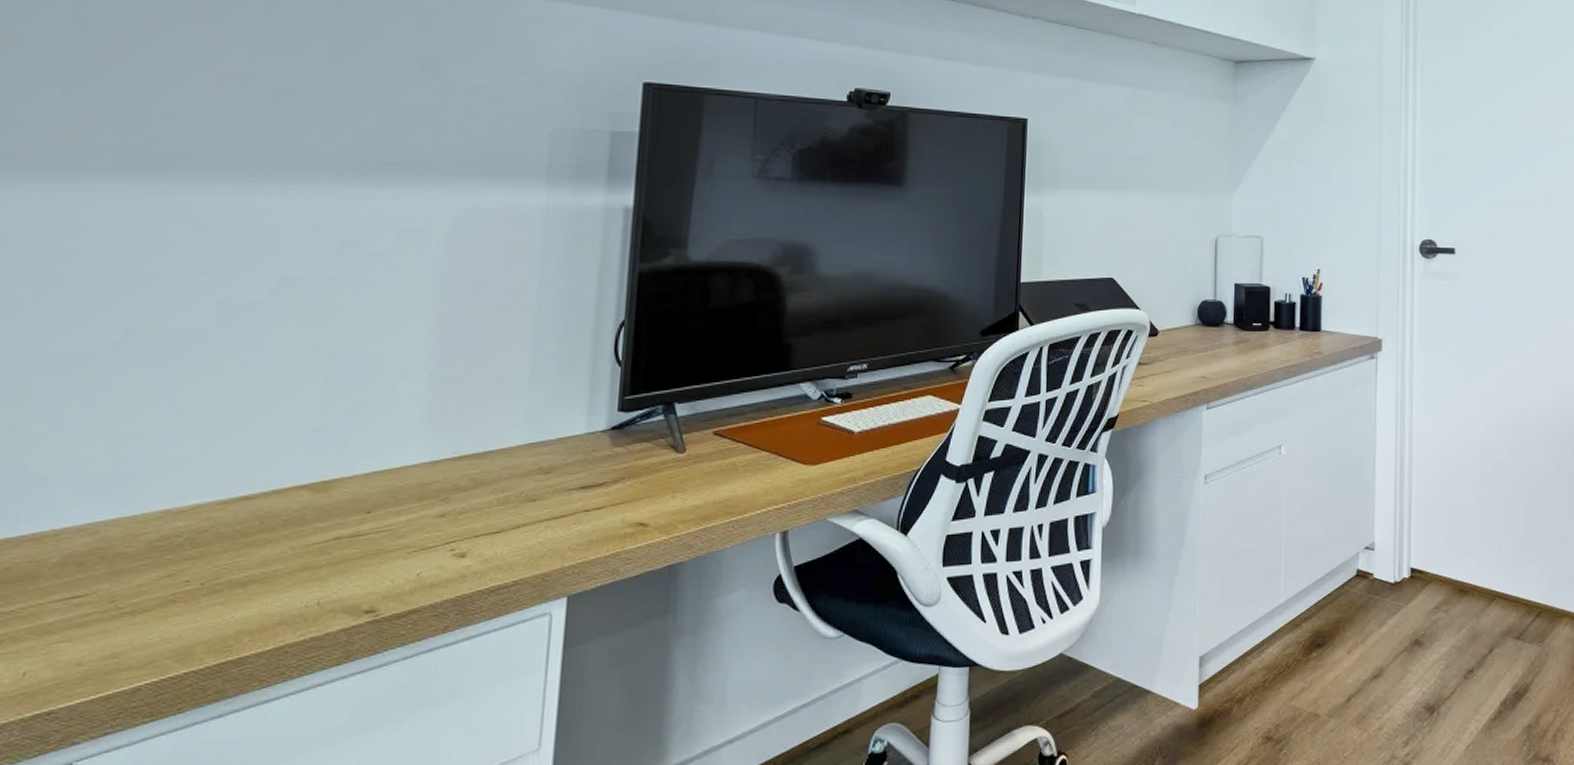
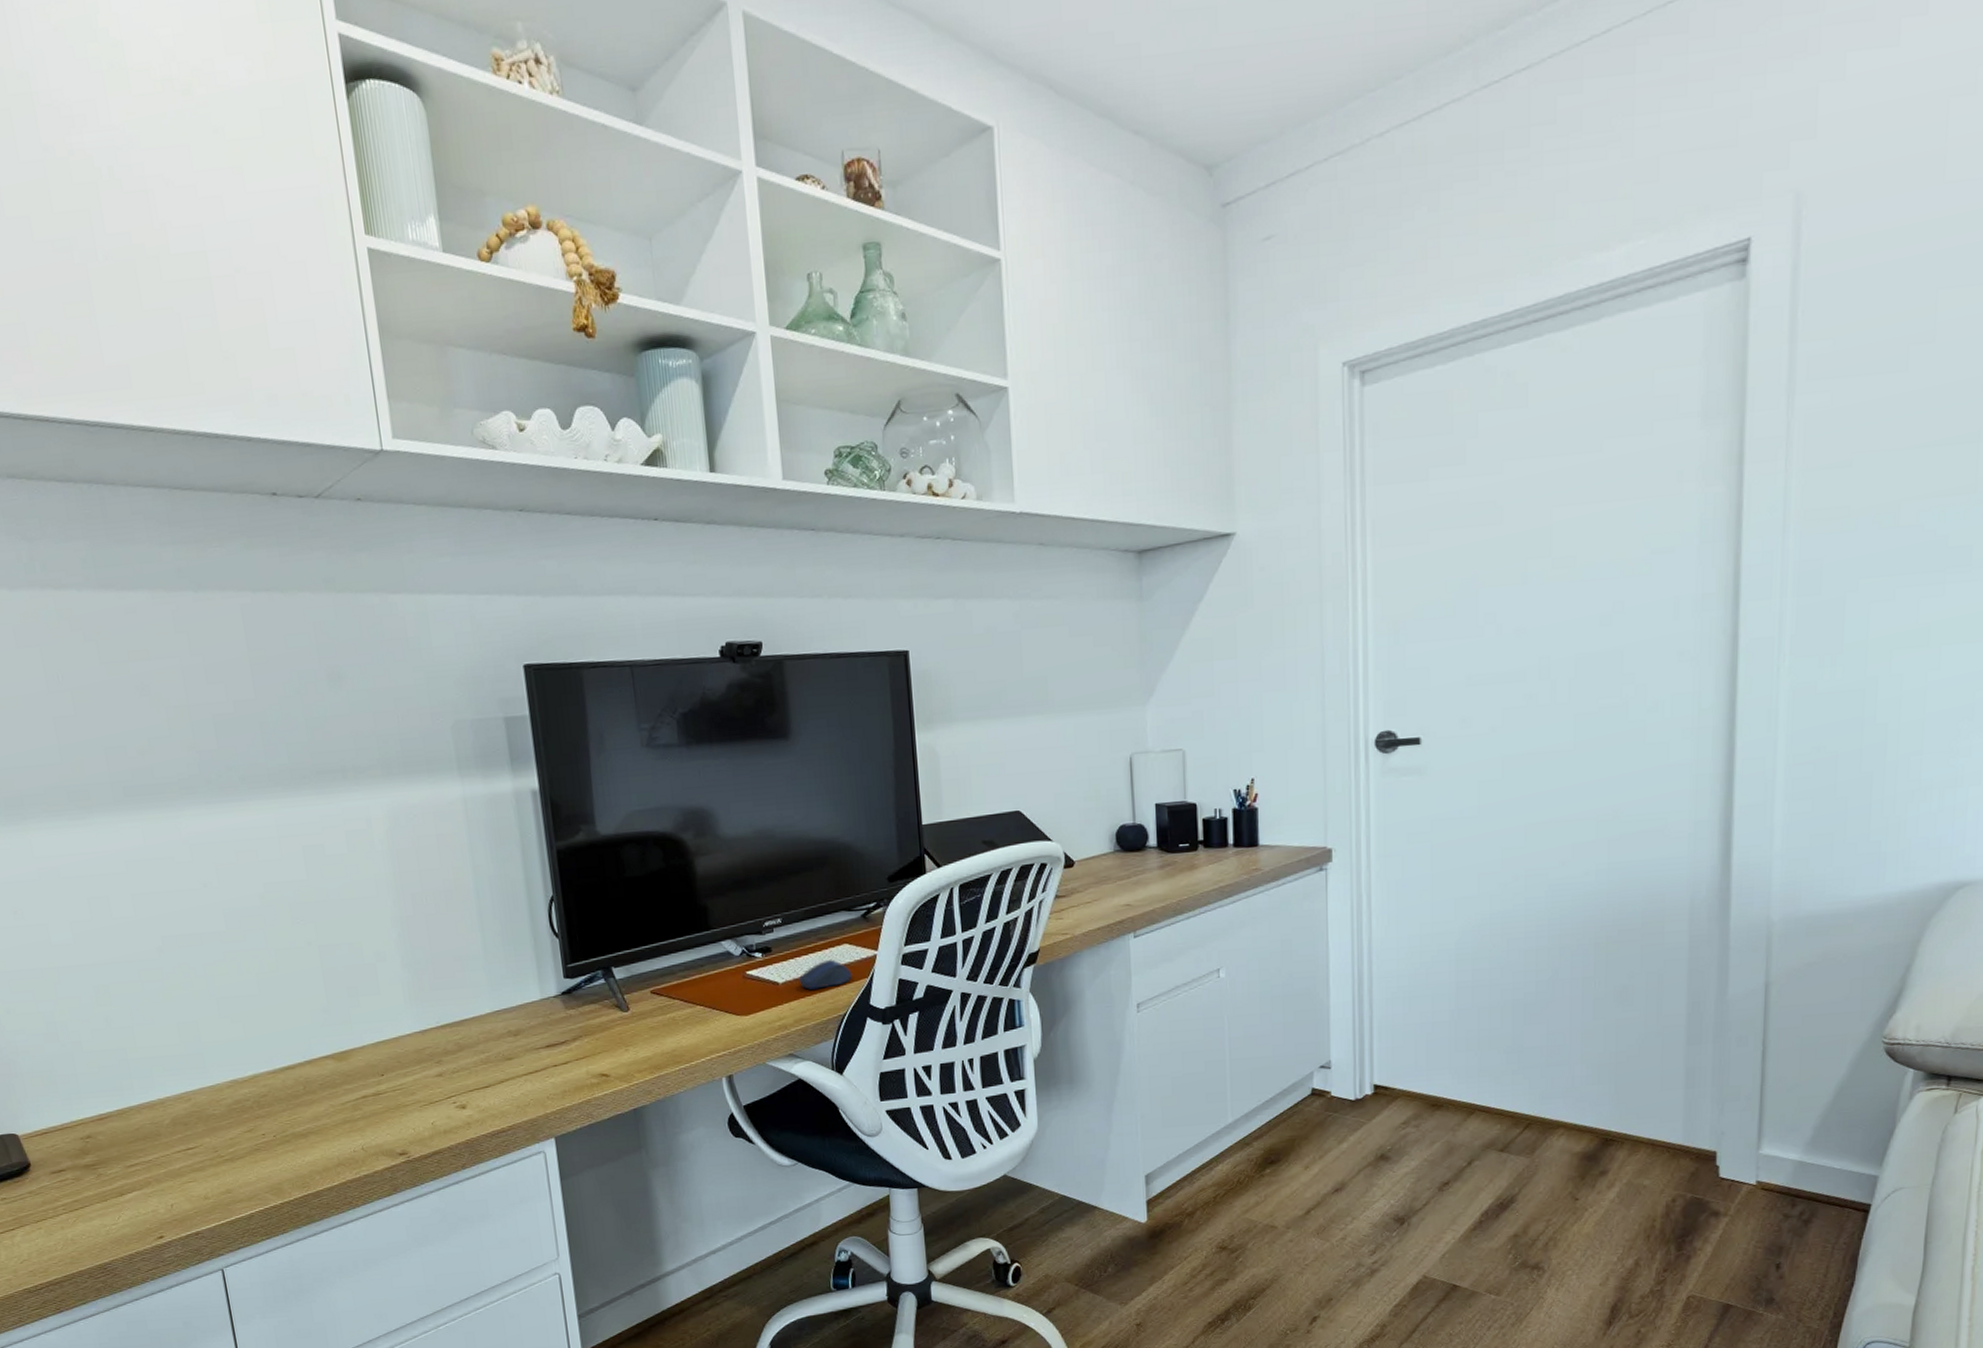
computer mouse: none [875,410,932,441] -> present [798,959,853,990]

